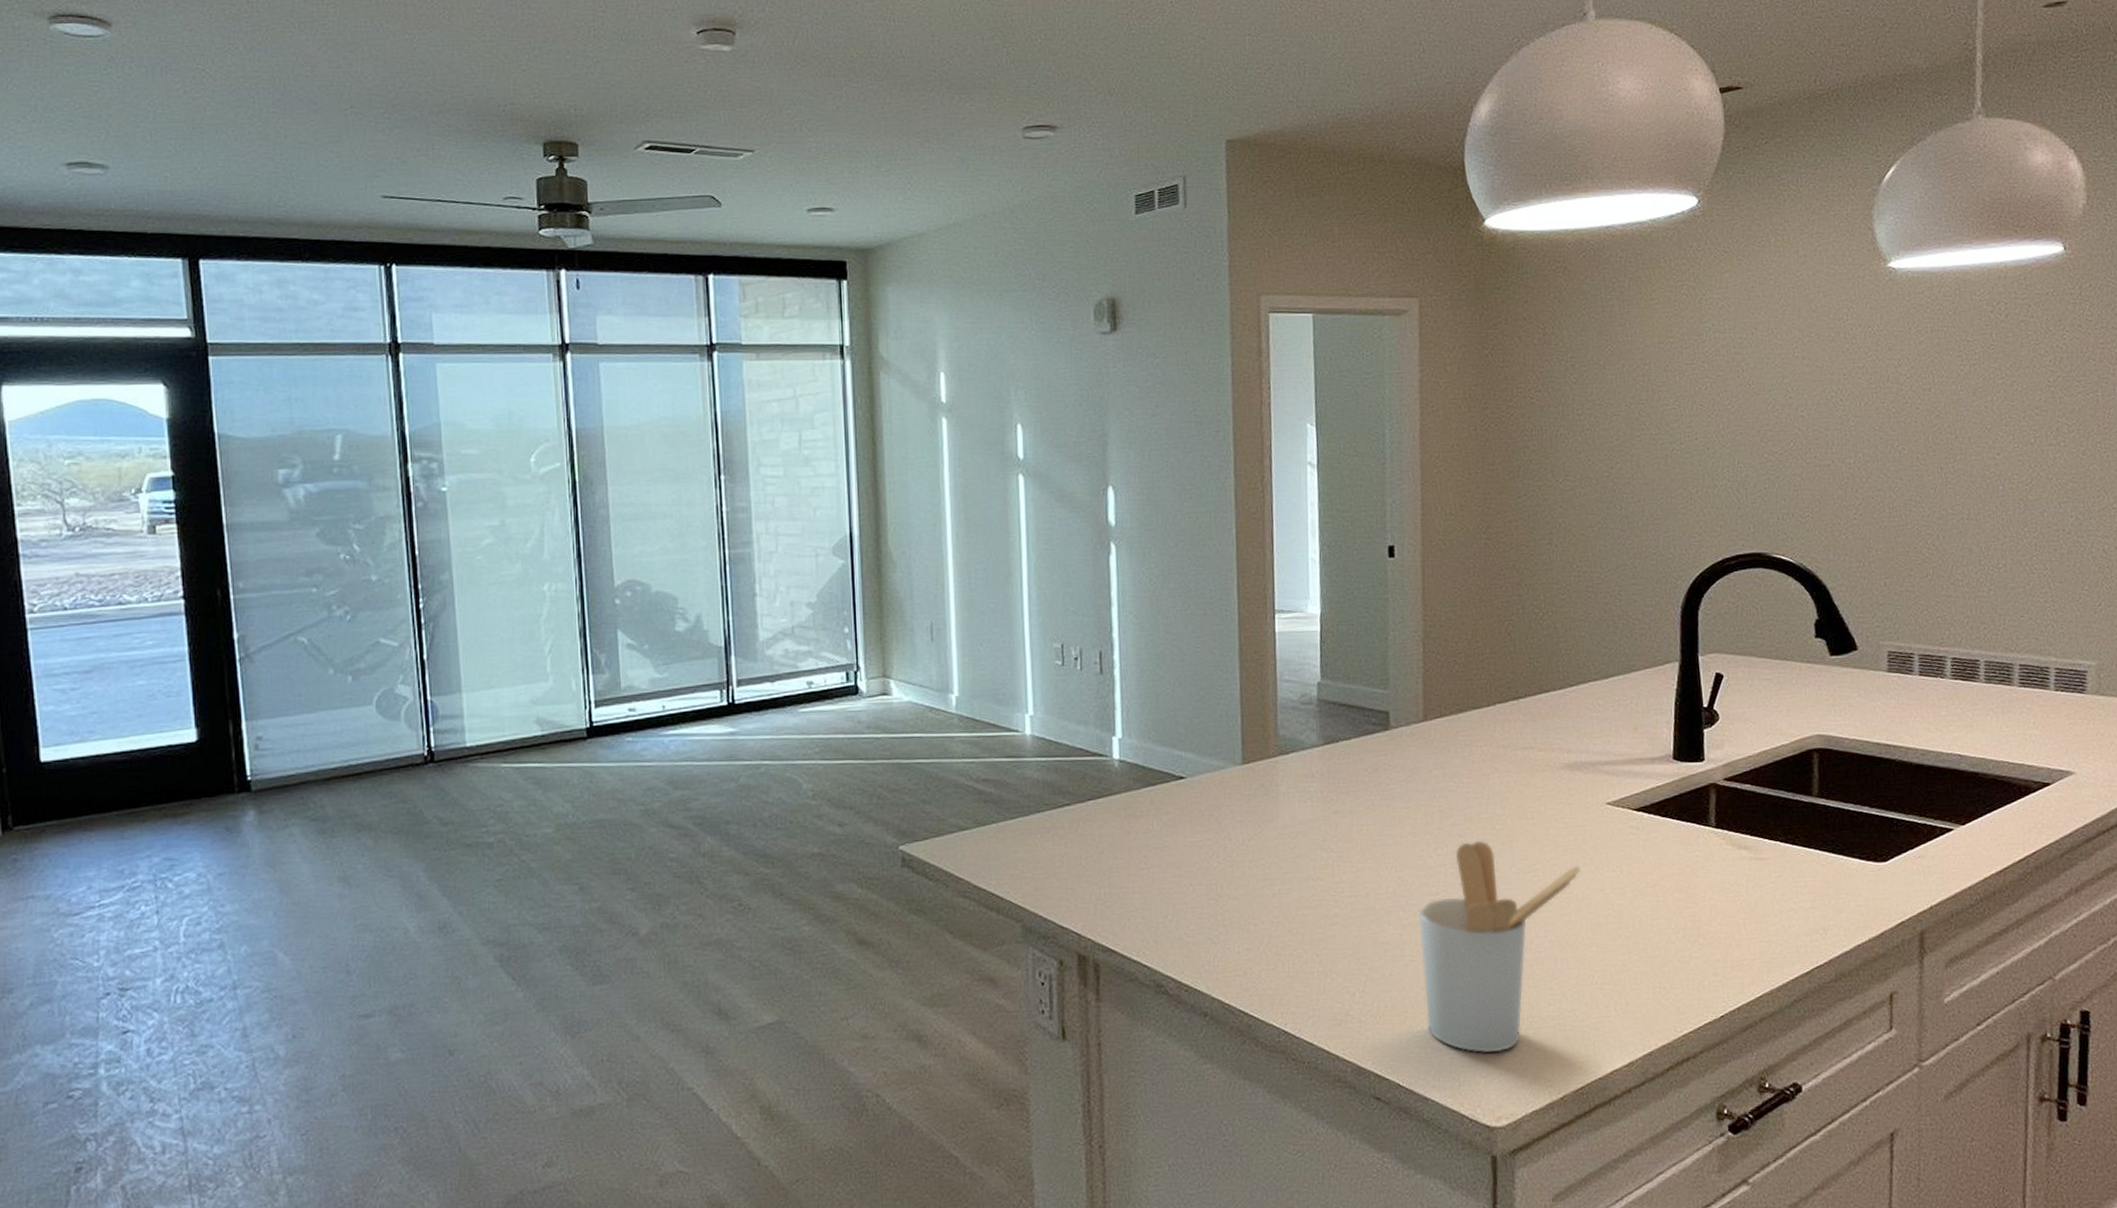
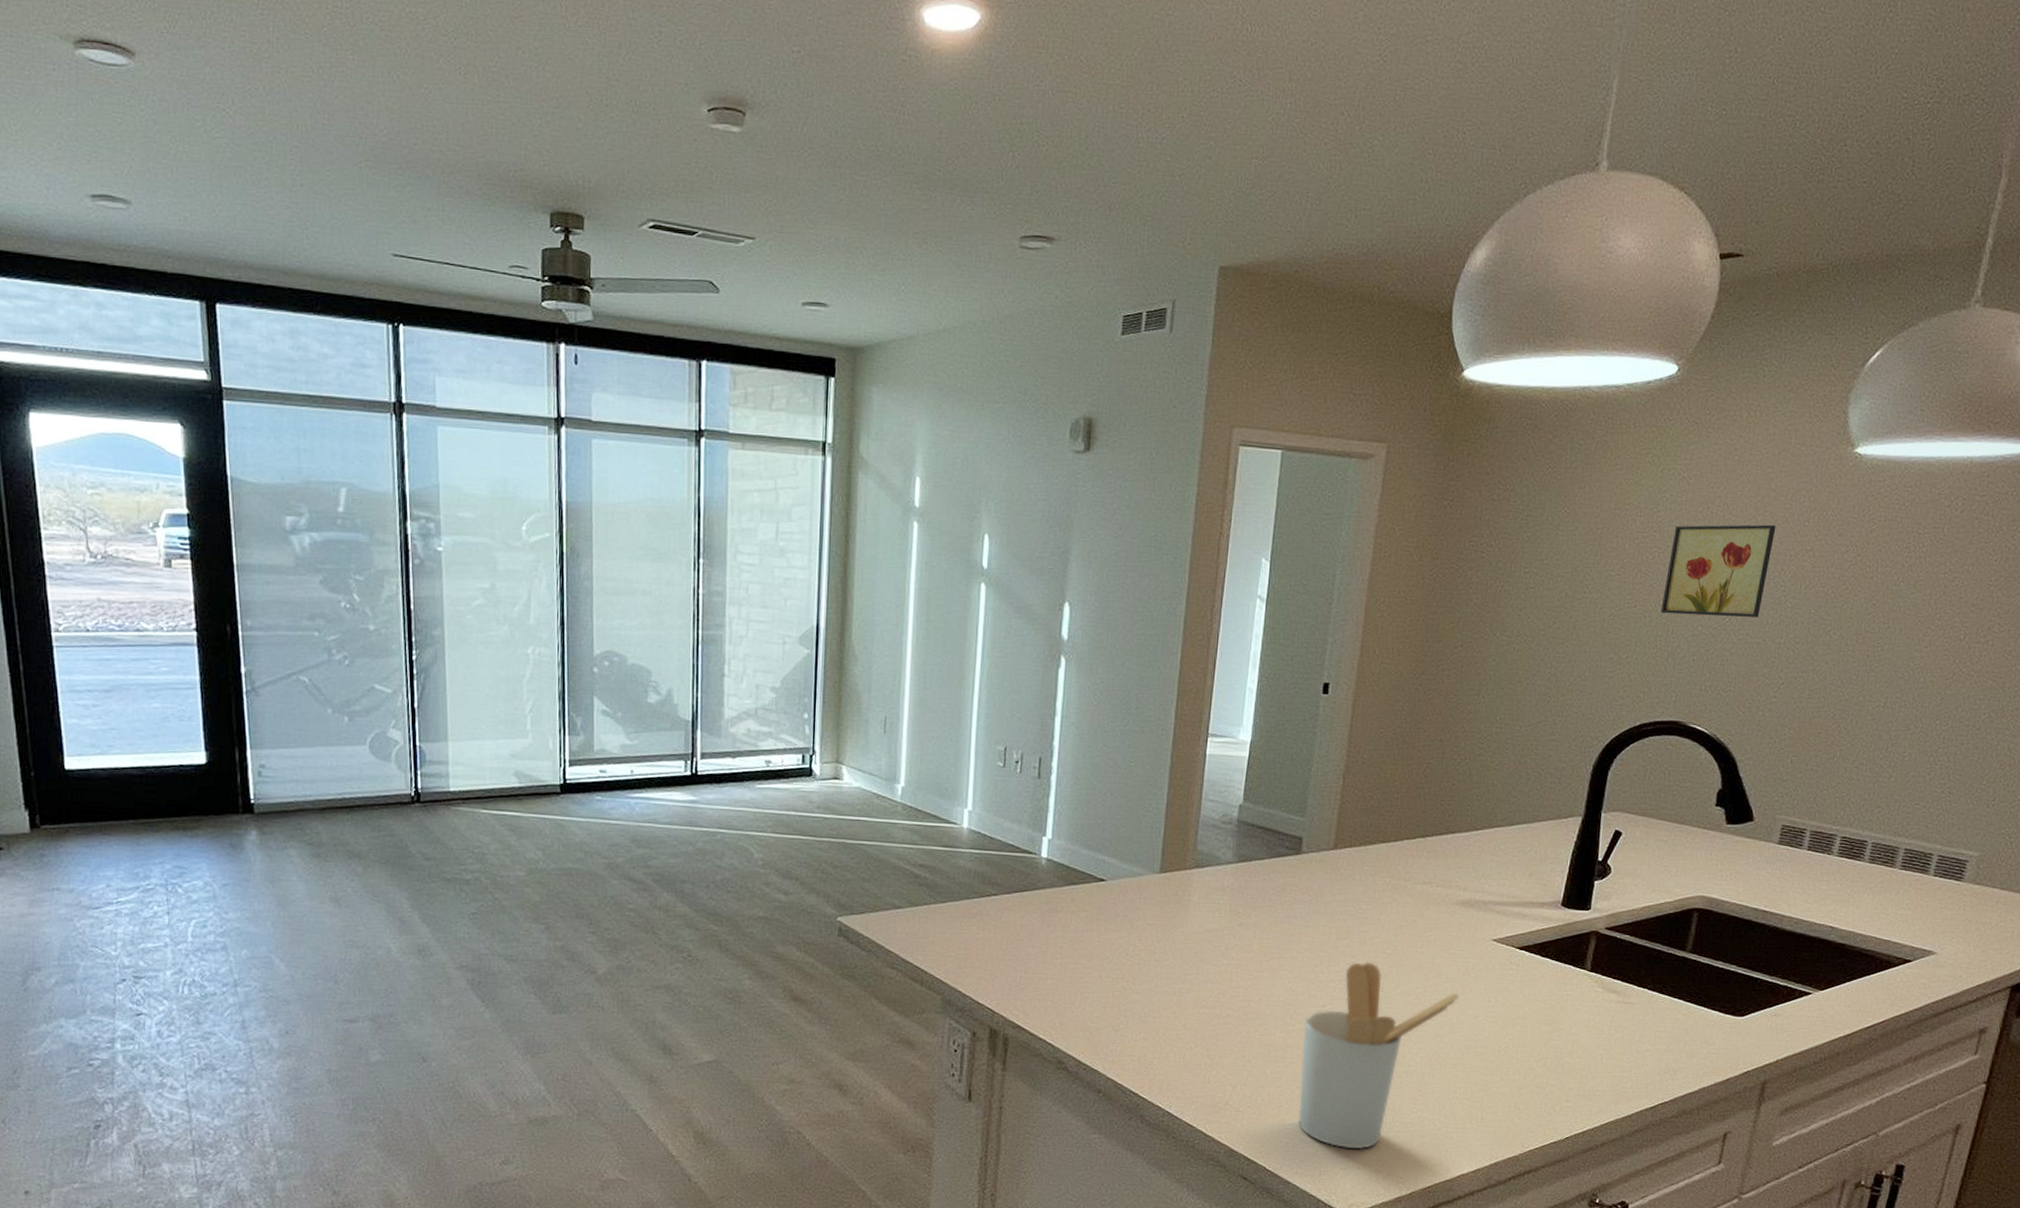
wall art: none [1722,345,1825,444] -> present [1660,524,1776,617]

